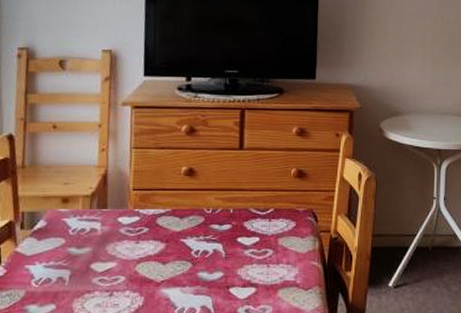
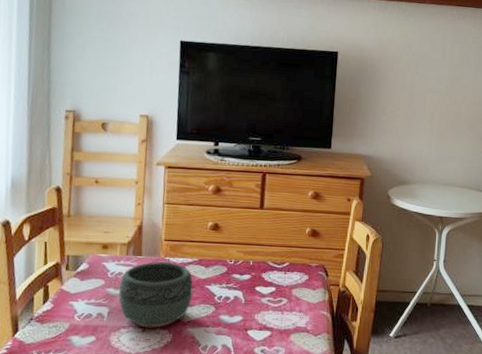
bowl: none [81,215,167,291] -> present [118,262,194,328]

